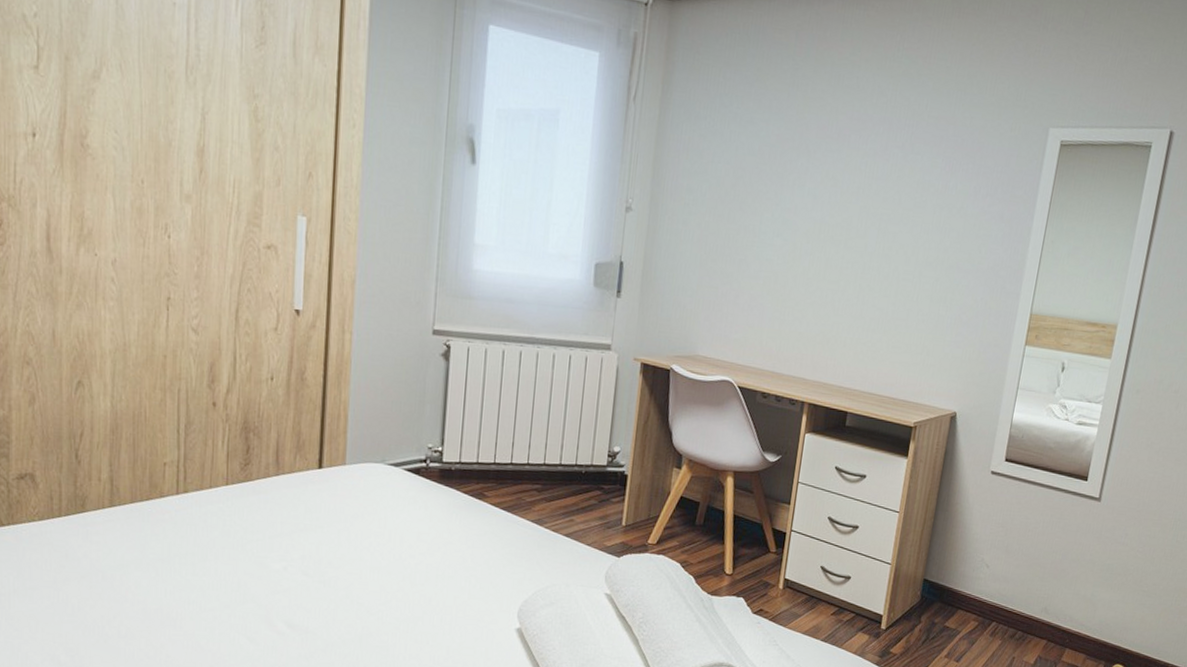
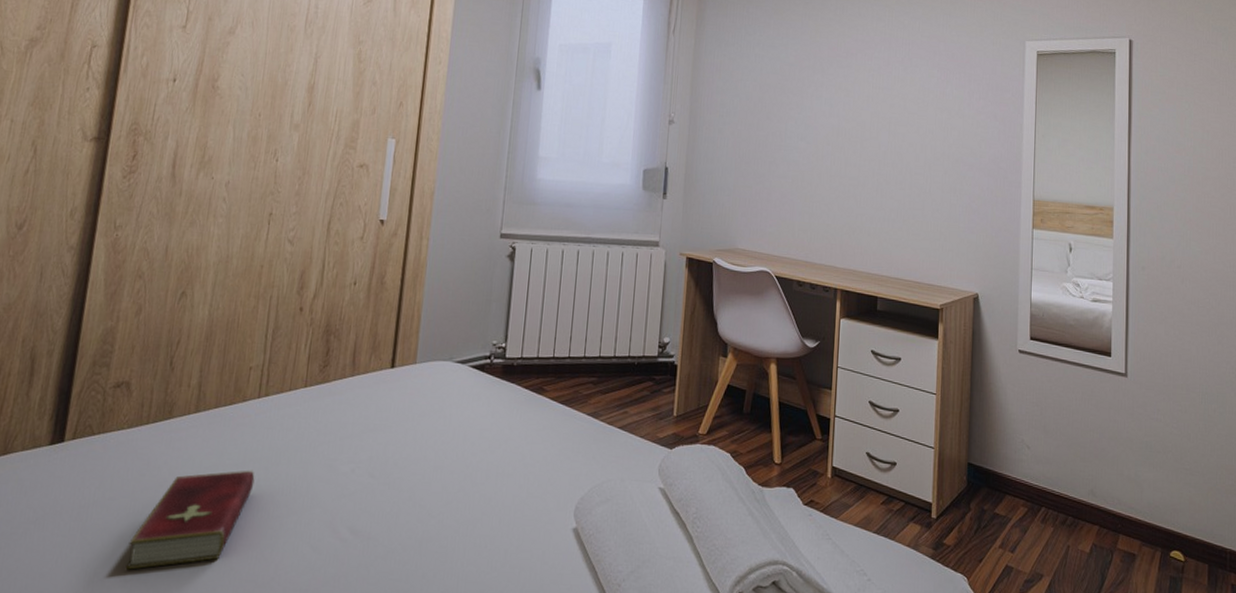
hardcover book: none [58,564,182,655] -> present [125,470,255,570]

